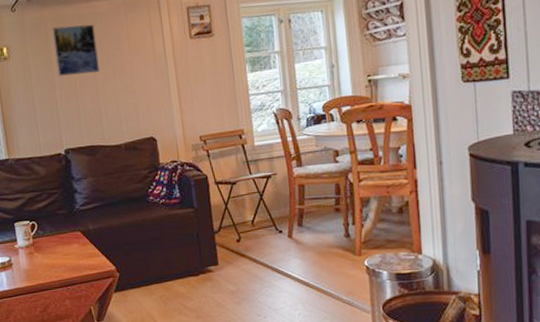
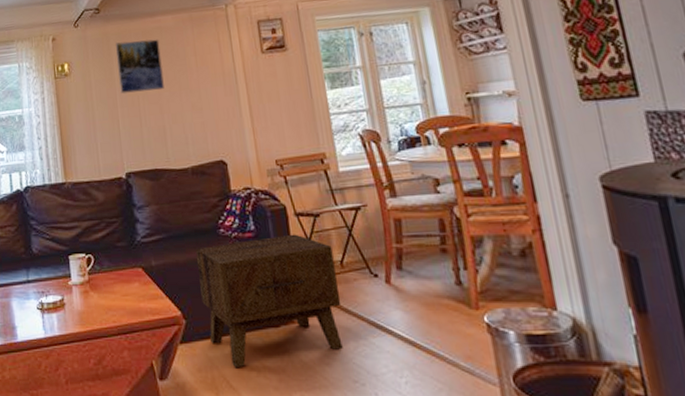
side table: none [128,199,251,310] -> present [195,234,343,368]

